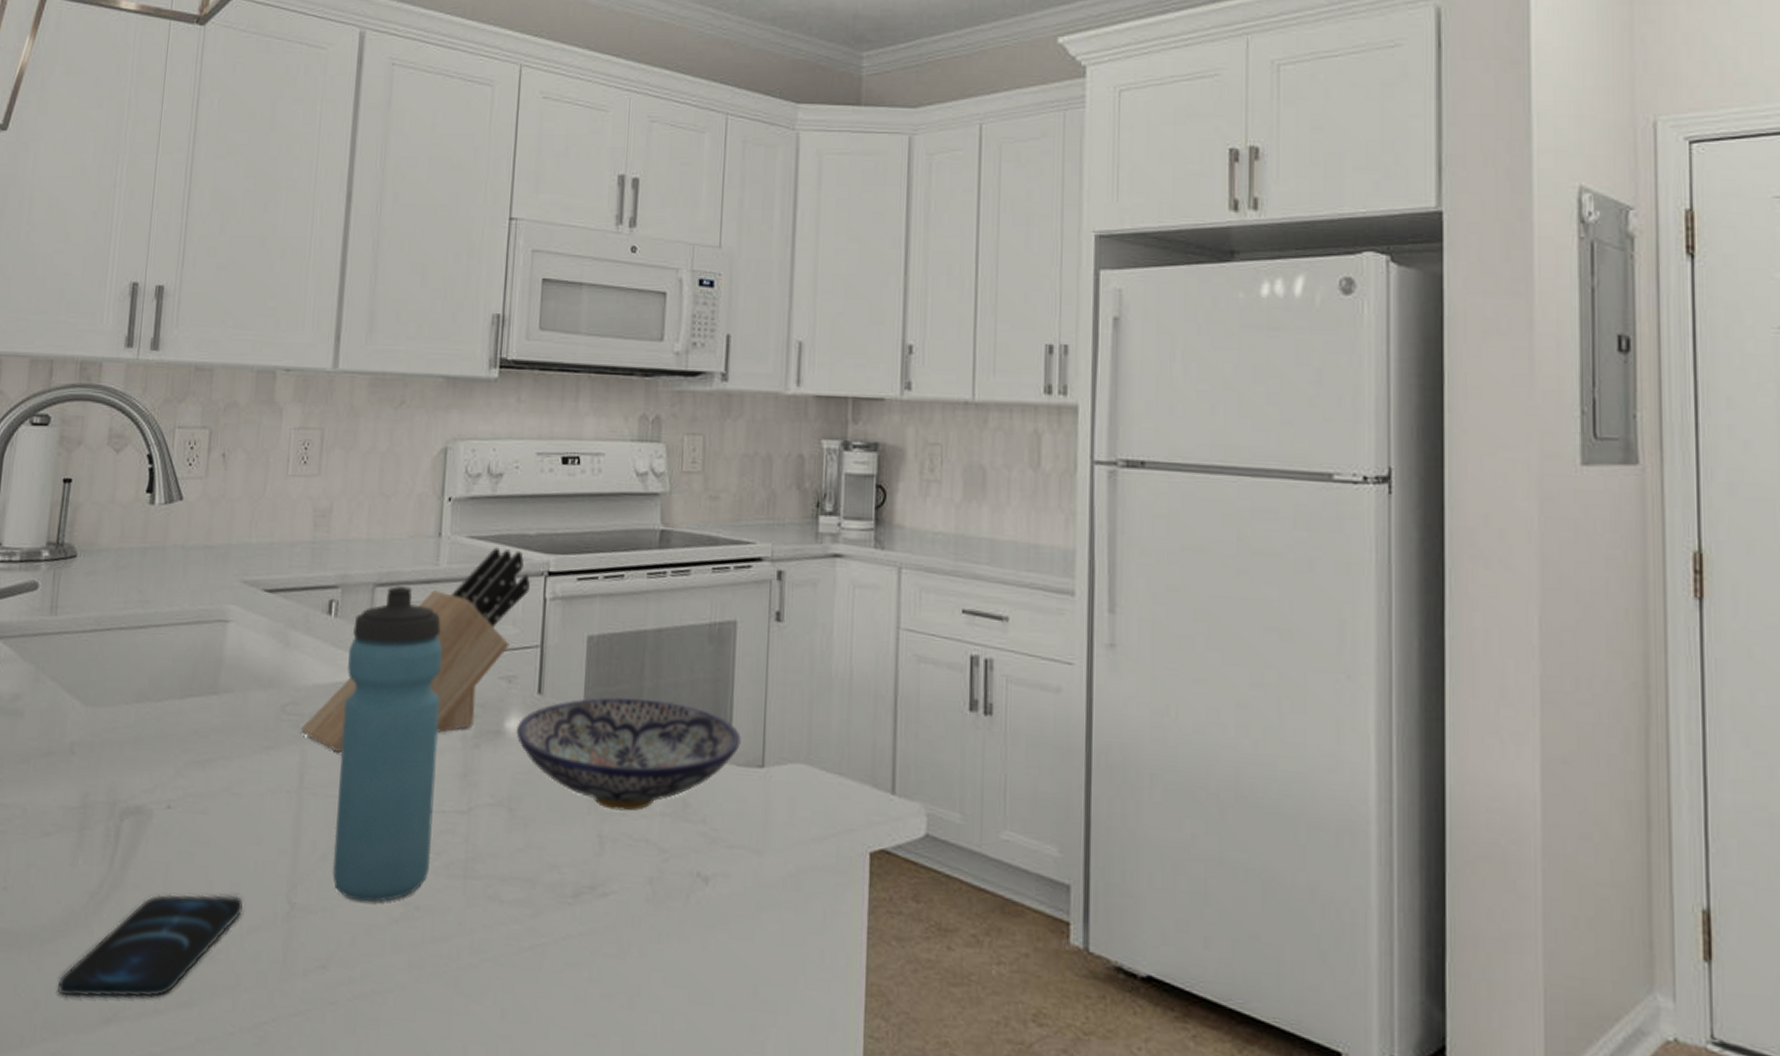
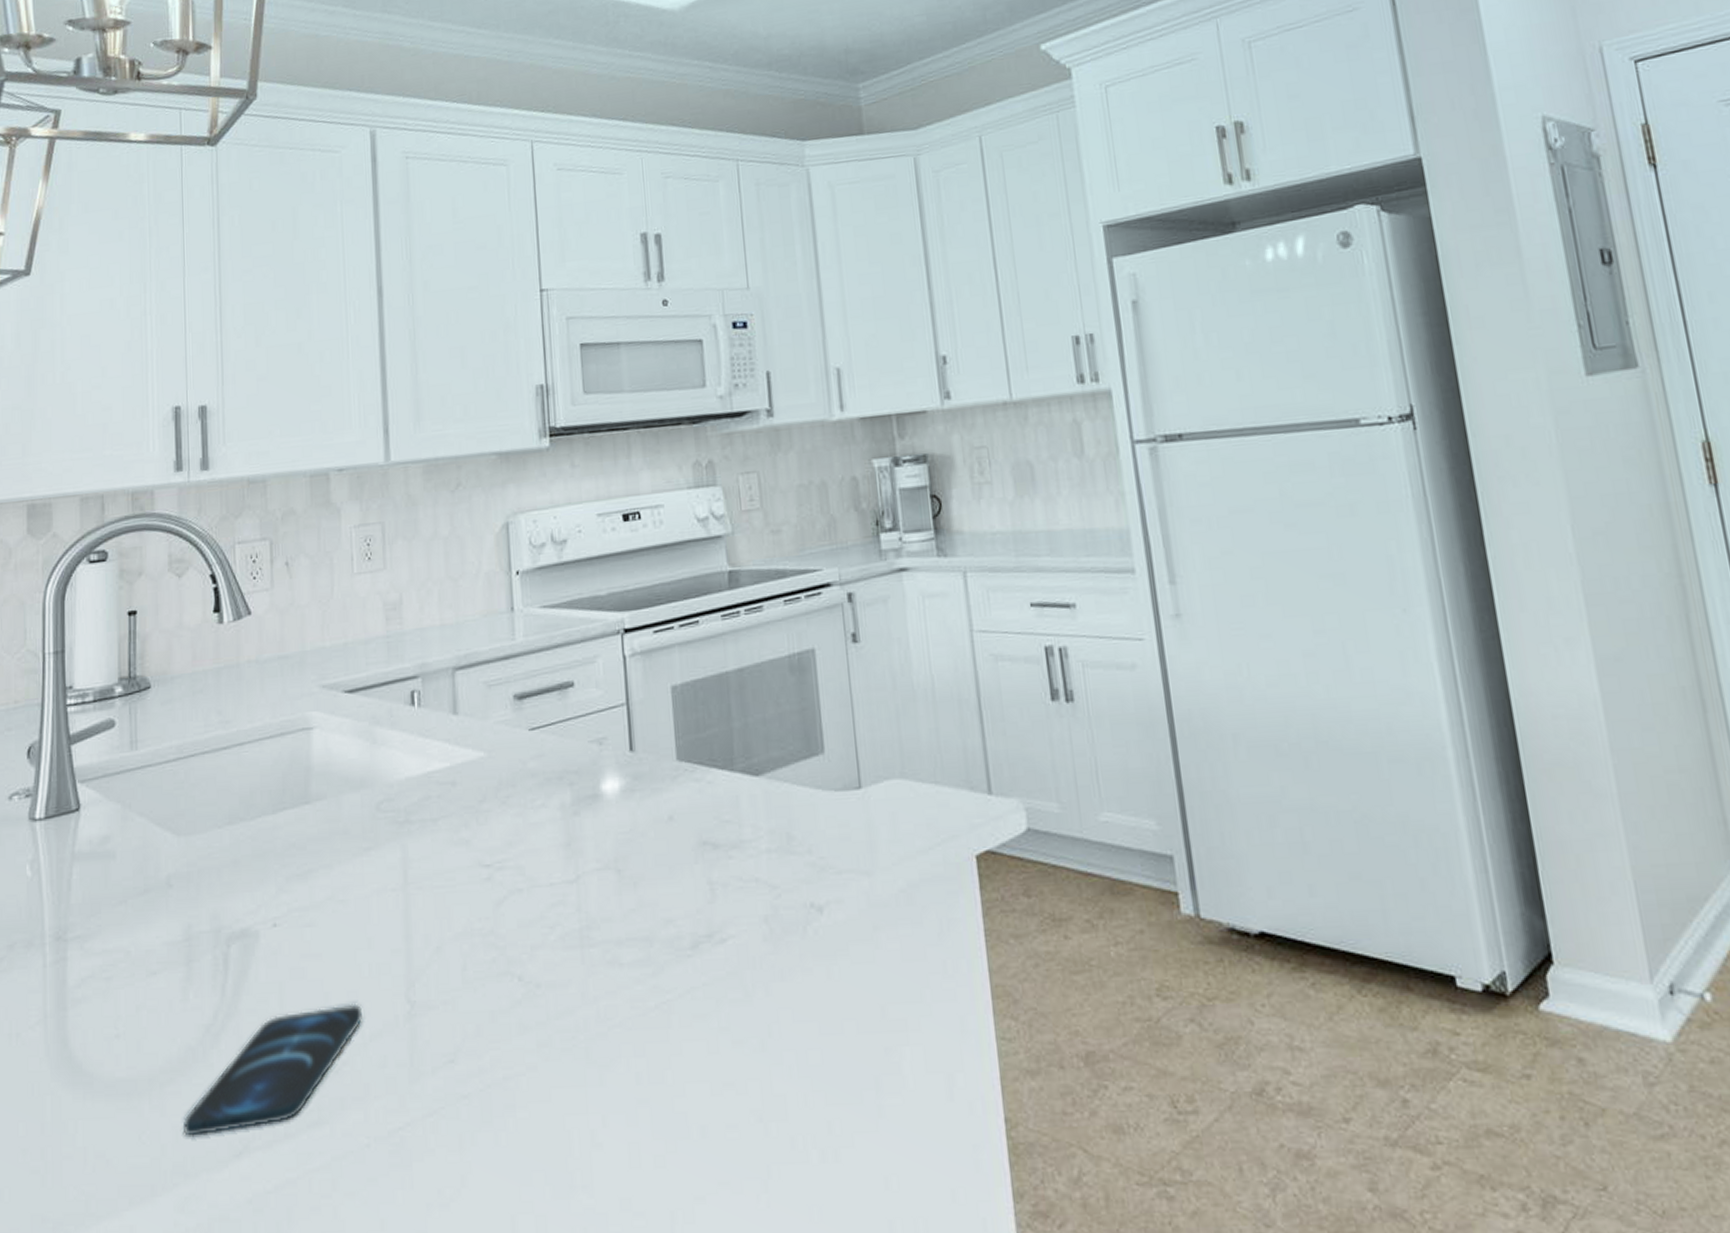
knife block: present [301,547,531,752] -> none [399,612,609,842]
water bottle: present [332,586,442,902] -> none [436,666,546,989]
bowl: present [516,697,741,812] -> none [613,738,835,855]

